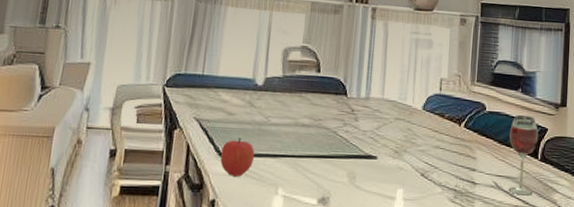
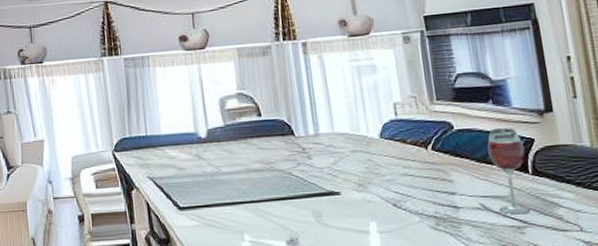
fruit: present [220,137,255,178] -> none [180,190,214,229]

